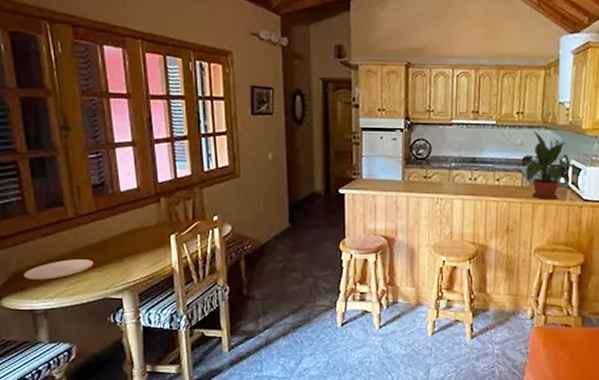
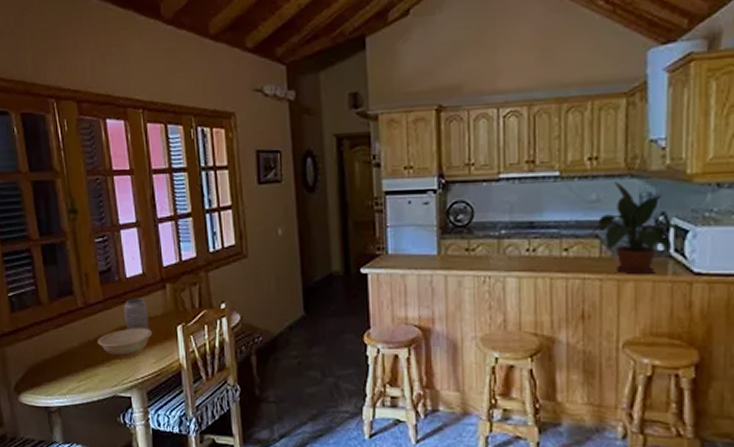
plate: present [23,259,94,280] -> none [38,353,103,375]
dish: none [89,236,146,265] -> present [98,327,153,359]
vase: none [116,210,143,239] -> present [123,298,150,331]

